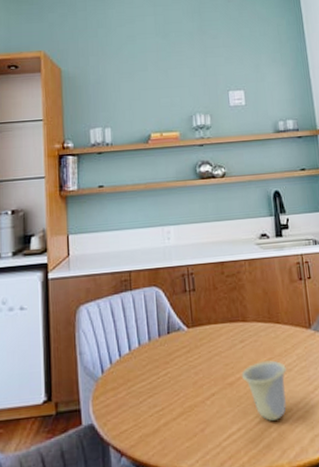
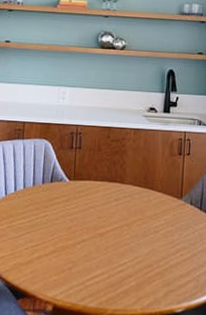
cup: present [241,360,287,421] -> none [111,220,153,272]

